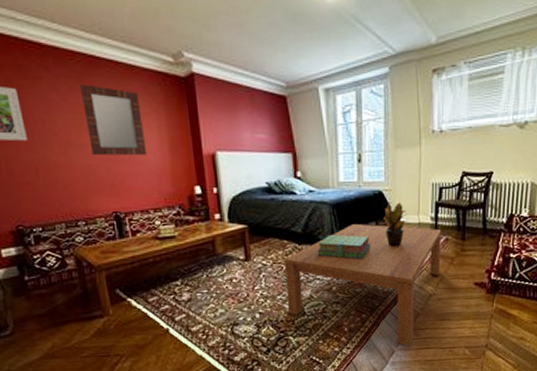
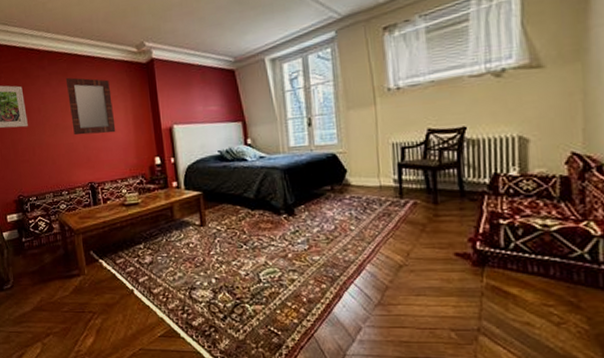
coffee table: present [283,224,442,347] -> none [237,188,411,324]
stack of books: present [317,234,371,259] -> none [270,199,327,225]
potted plant: present [384,201,408,247] -> none [339,164,367,213]

